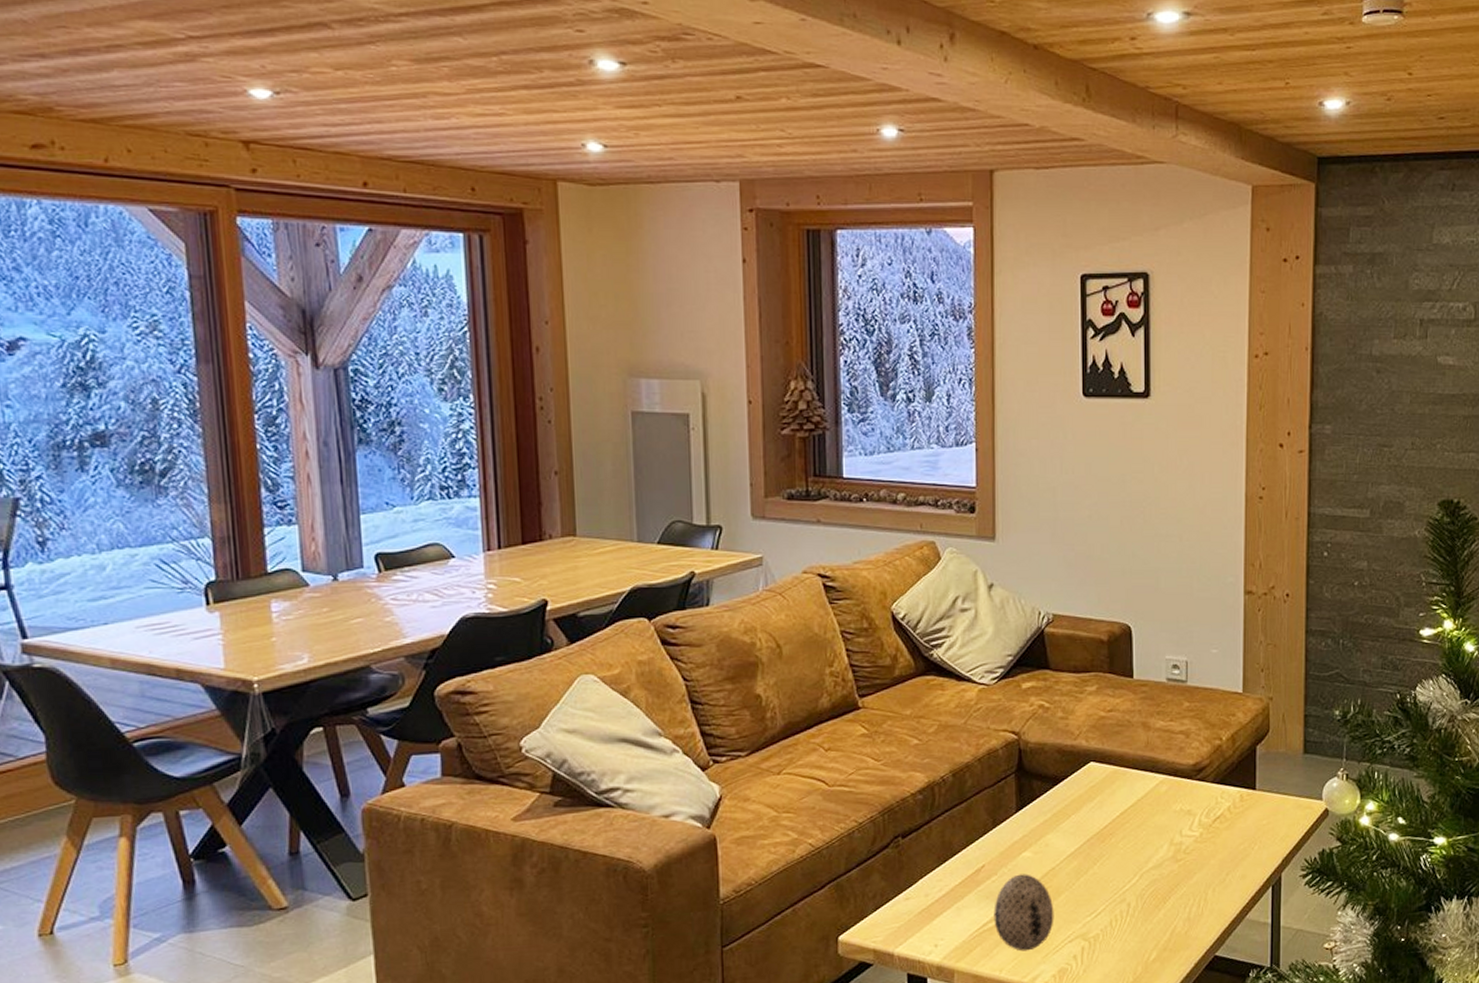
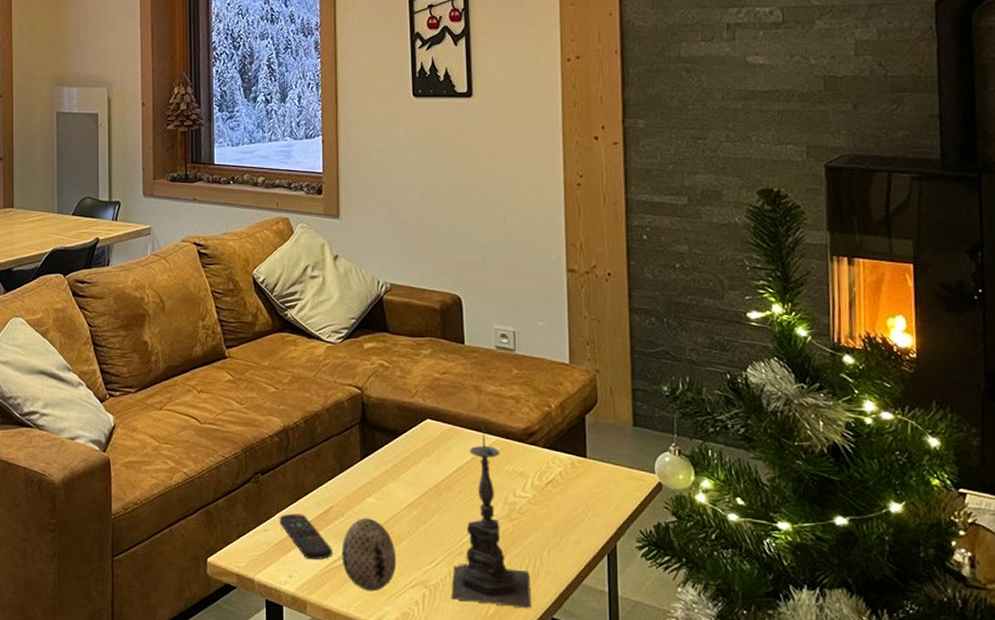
remote control: none [923,877,984,925] -> present [279,513,333,560]
candle holder: none [1112,765,1194,950] -> present [451,426,531,609]

